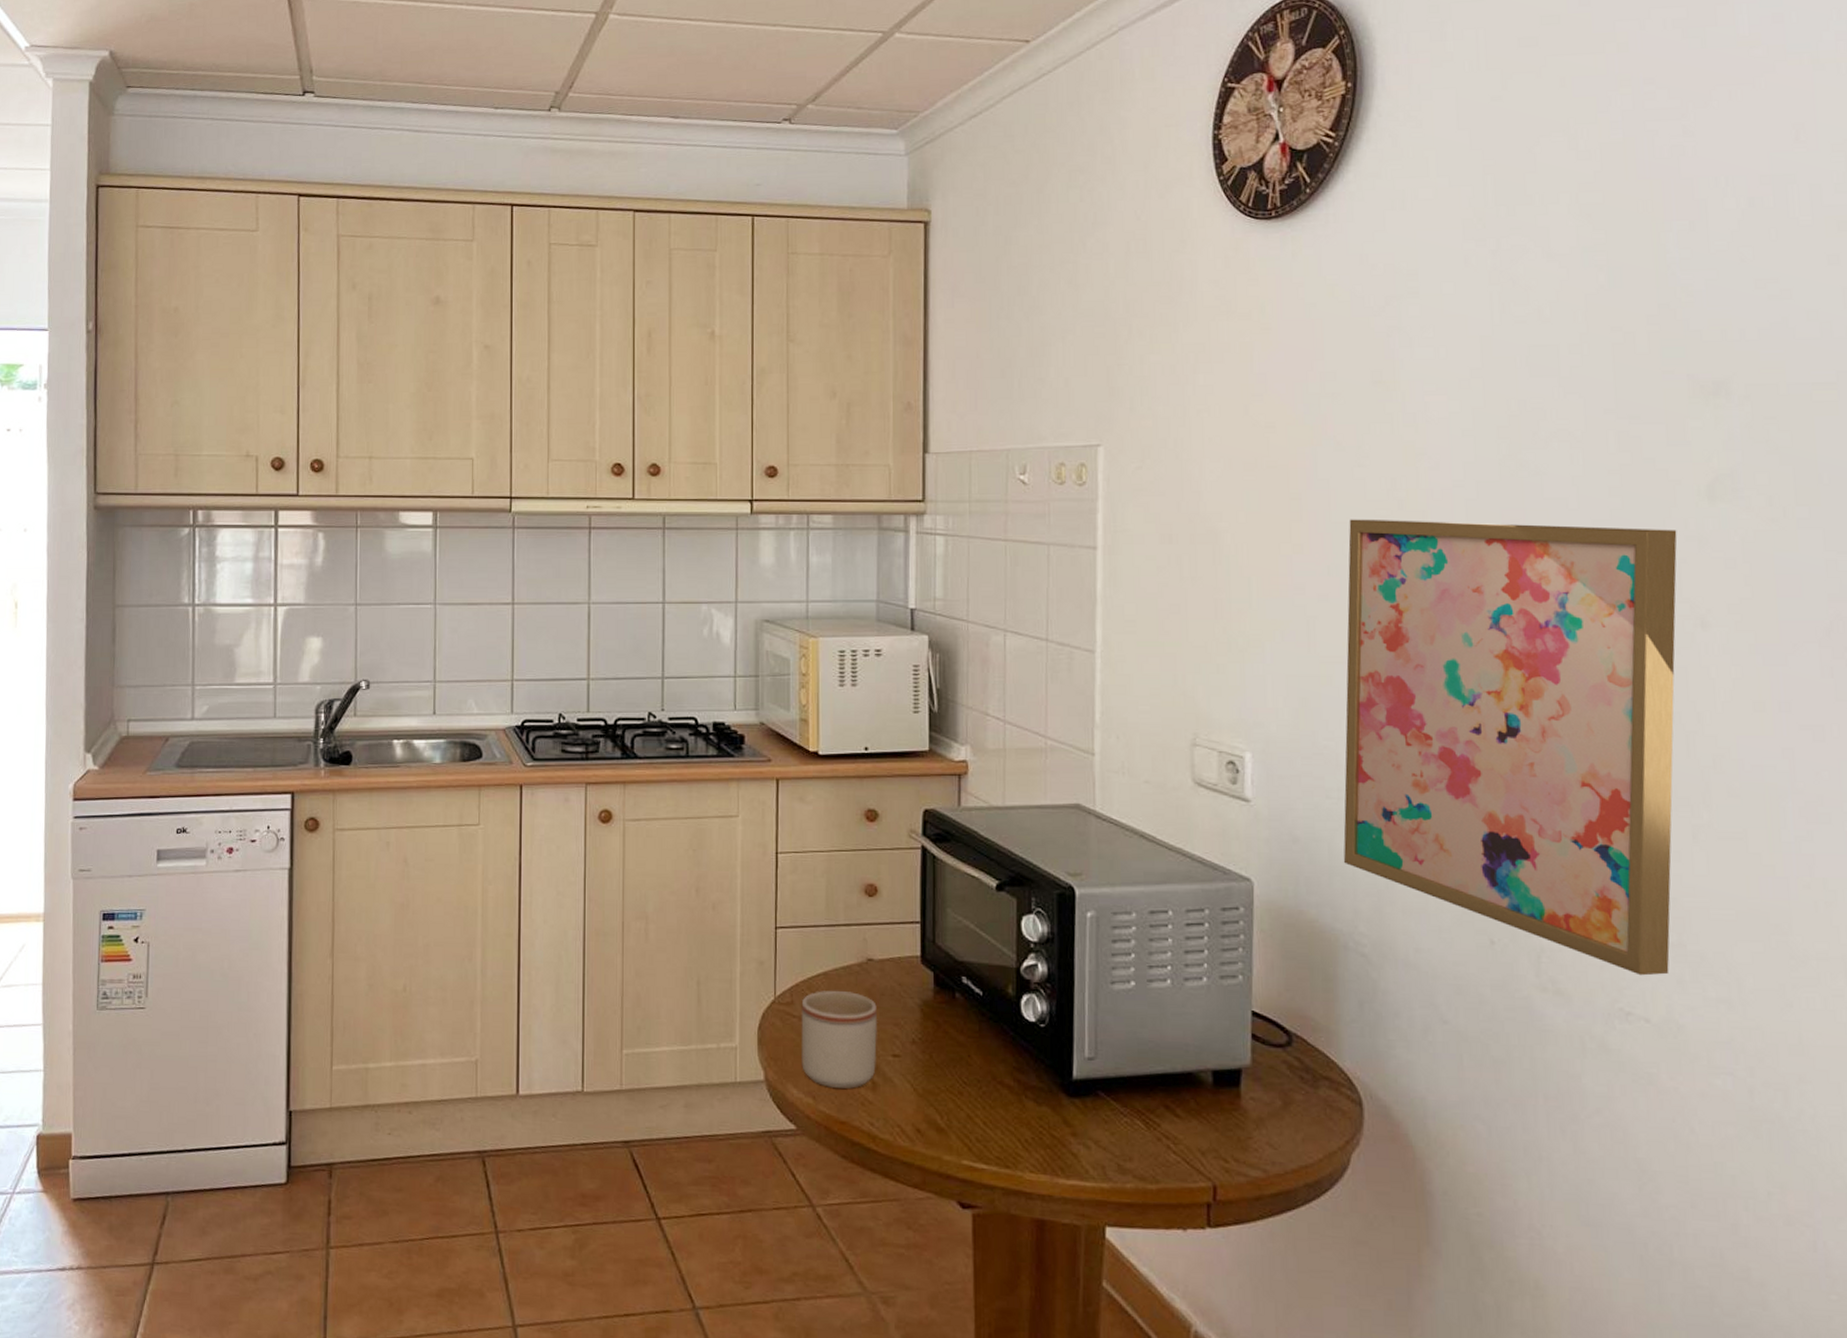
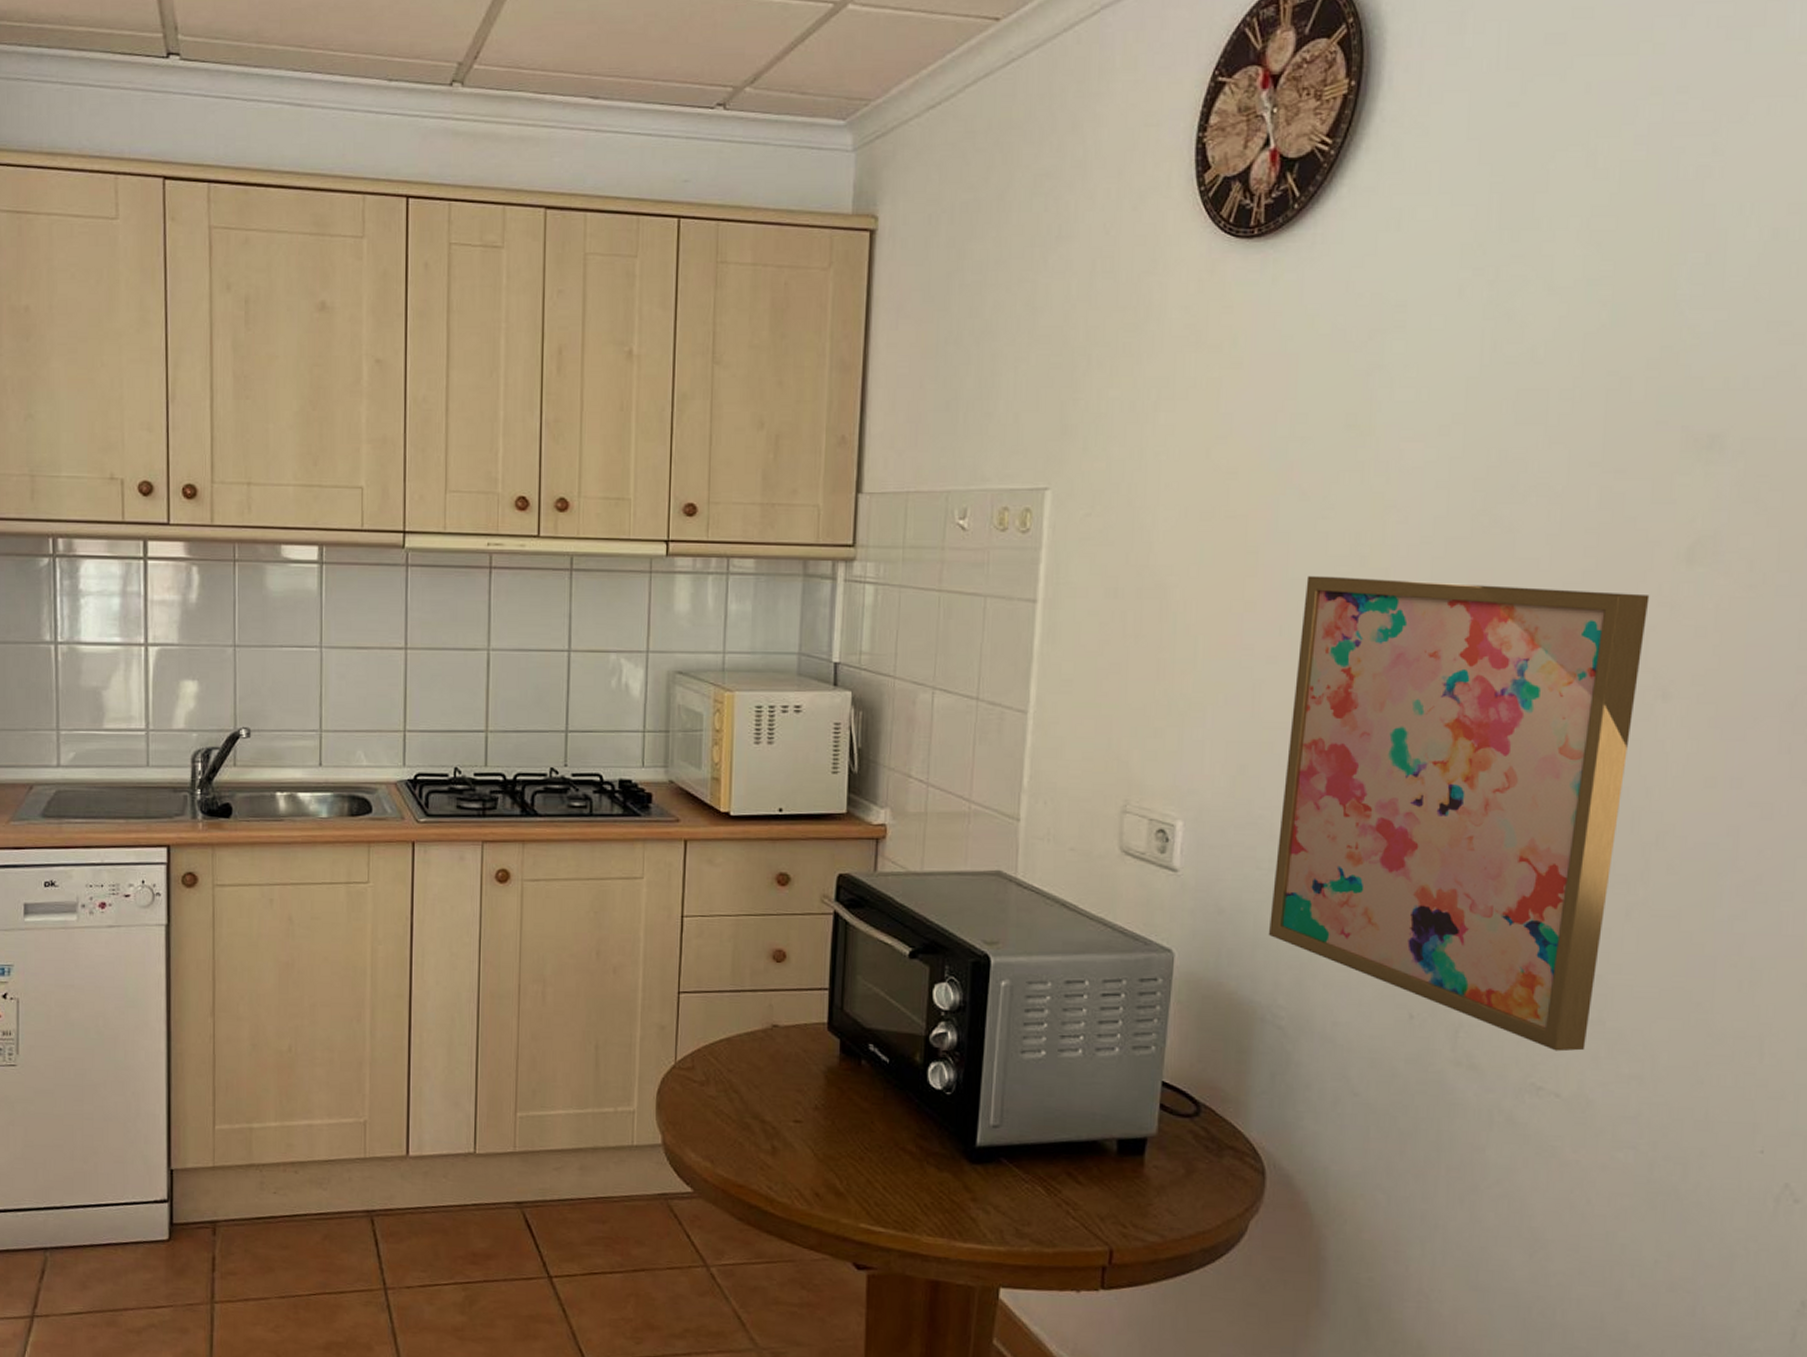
mug: present [801,990,878,1089] -> none [701,1056,781,1153]

